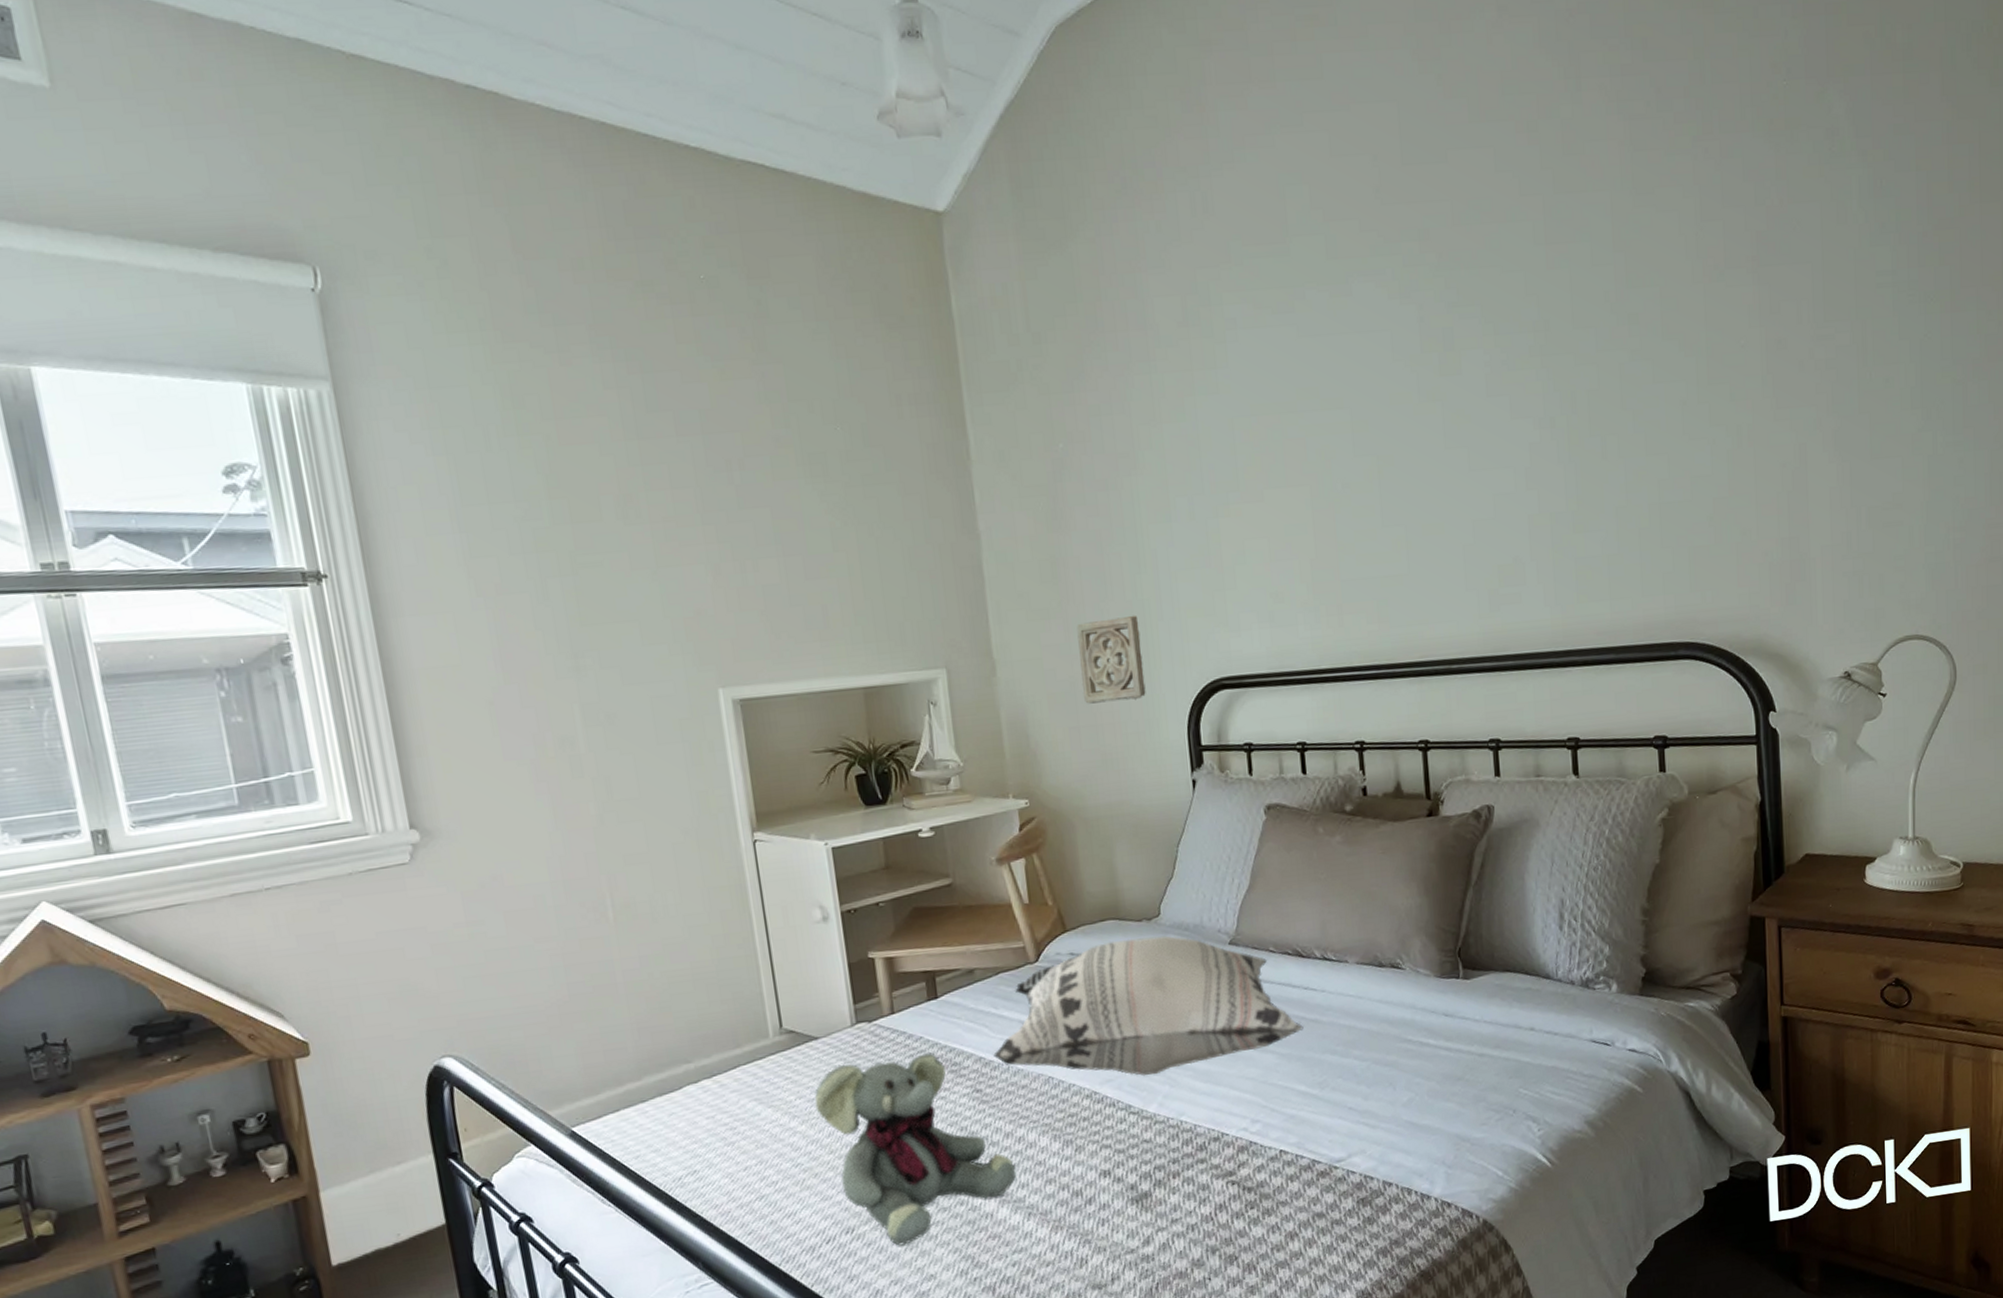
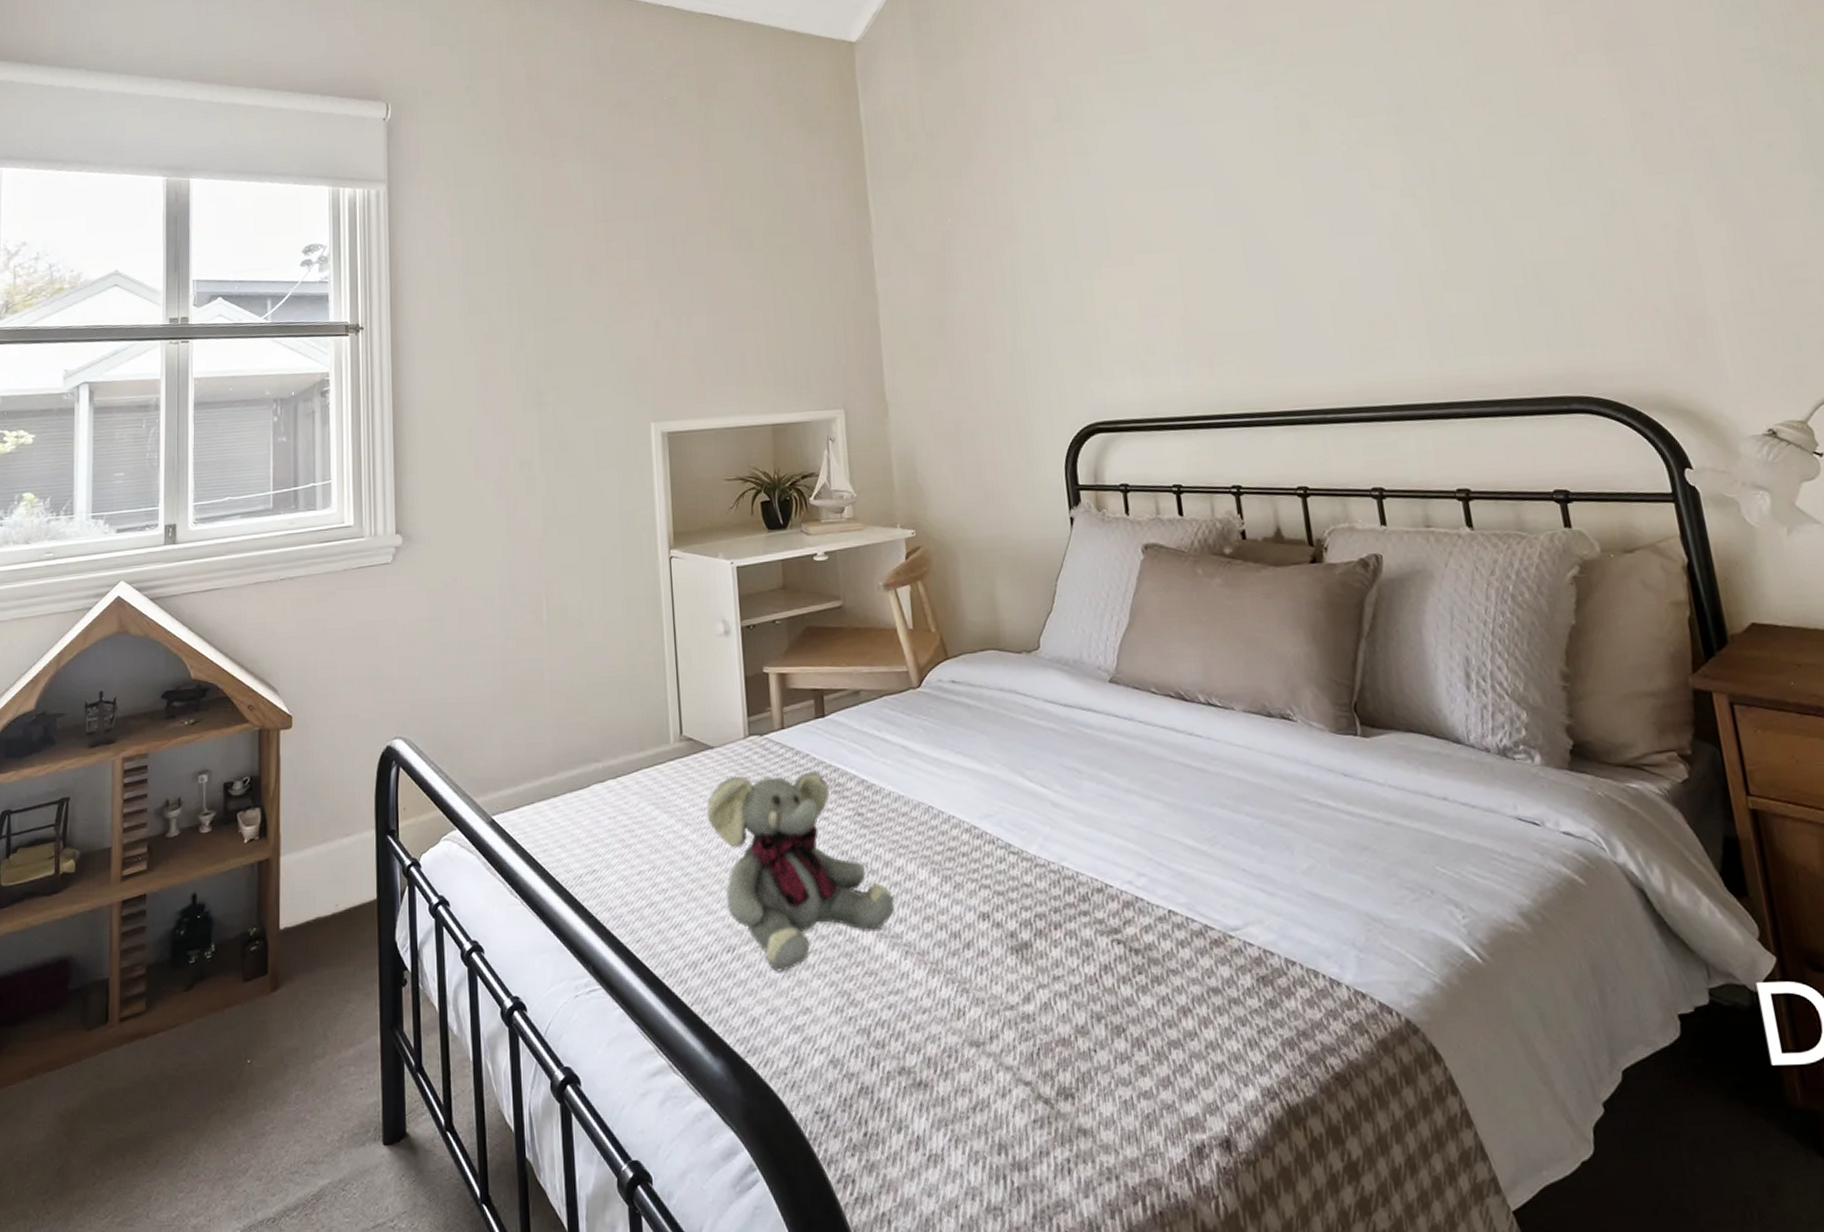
decorative pillow: present [993,935,1304,1077] -> none [875,669,1190,814]
wall ornament: present [1077,615,1146,704] -> none [961,364,1025,444]

